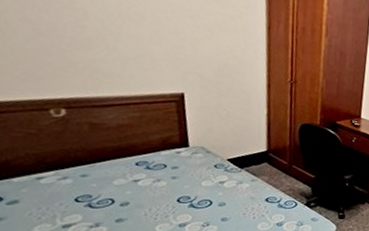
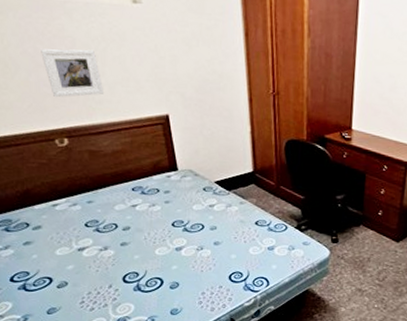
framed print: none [45,17,116,69] -> present [41,49,105,98]

